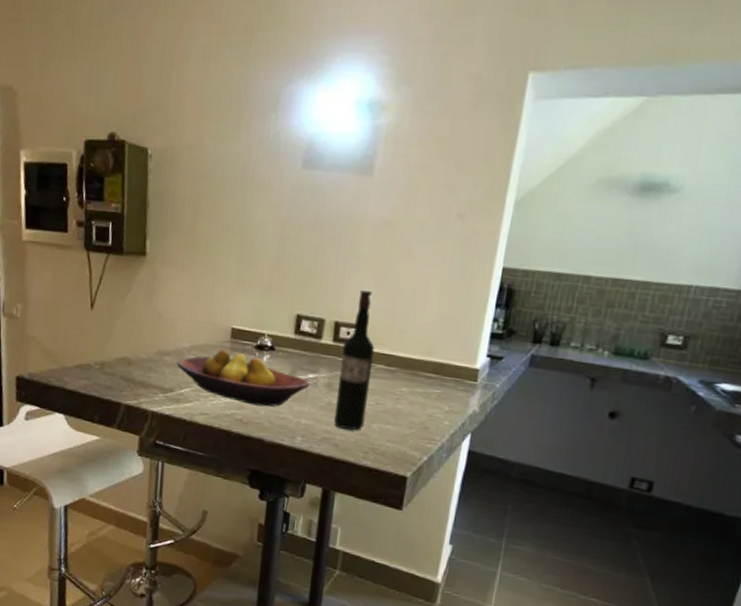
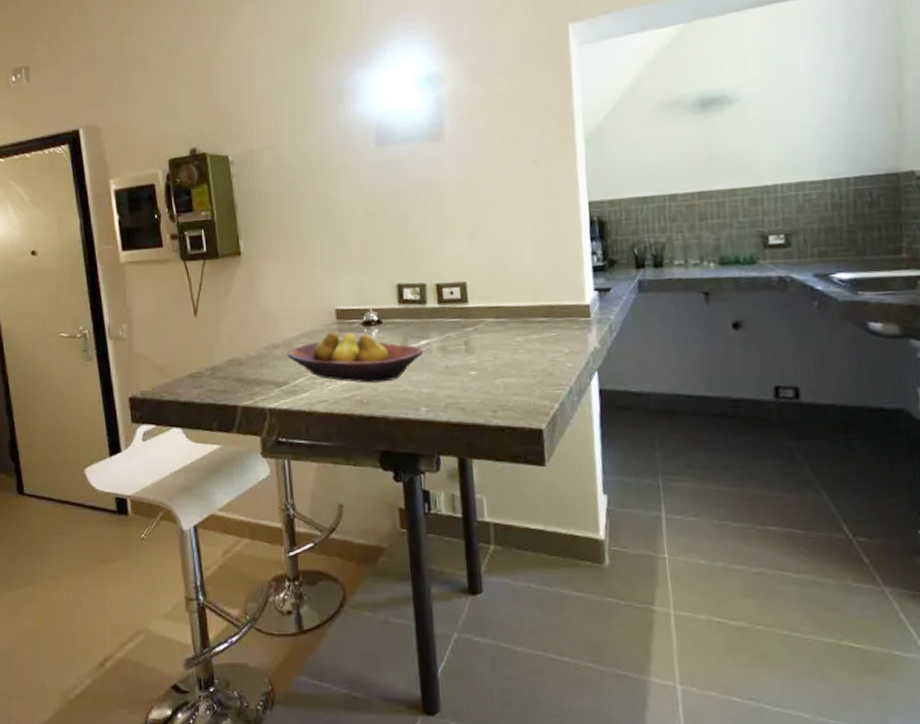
wine bottle: present [334,290,375,430] -> none [449,248,487,390]

